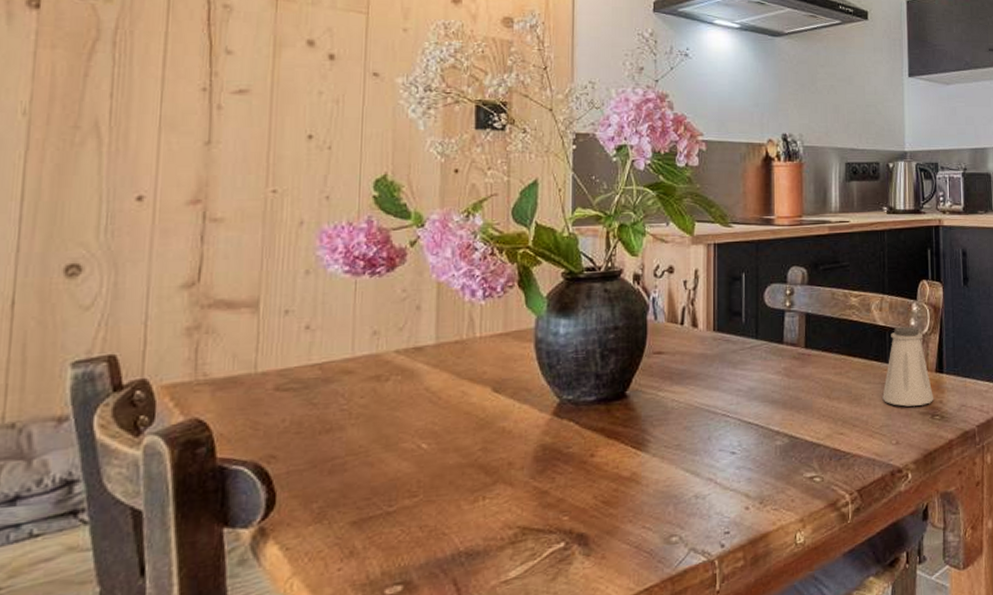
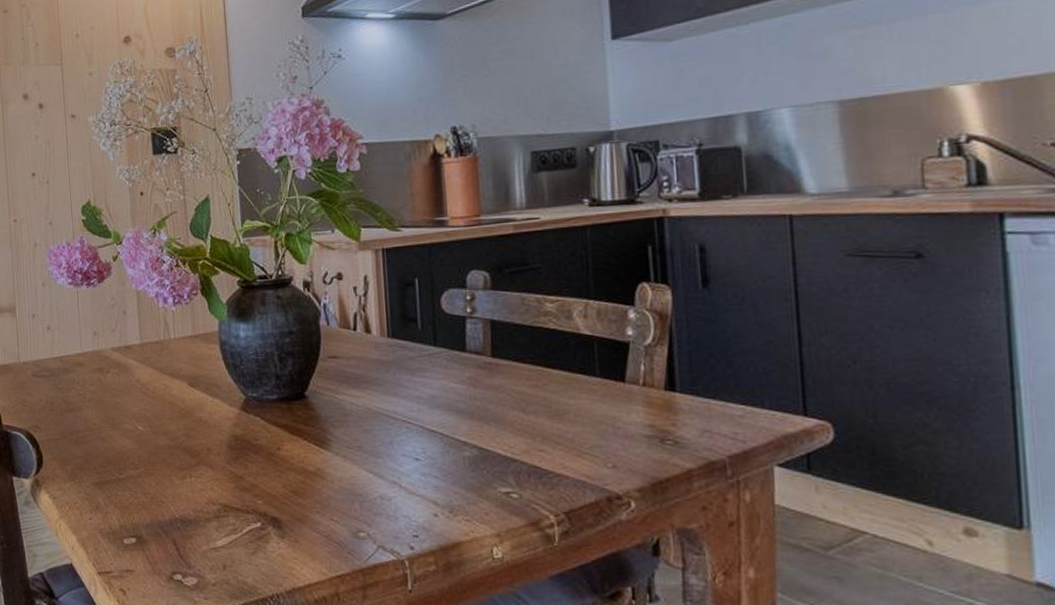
saltshaker: present [882,326,934,407] -> none [592,336,664,427]

